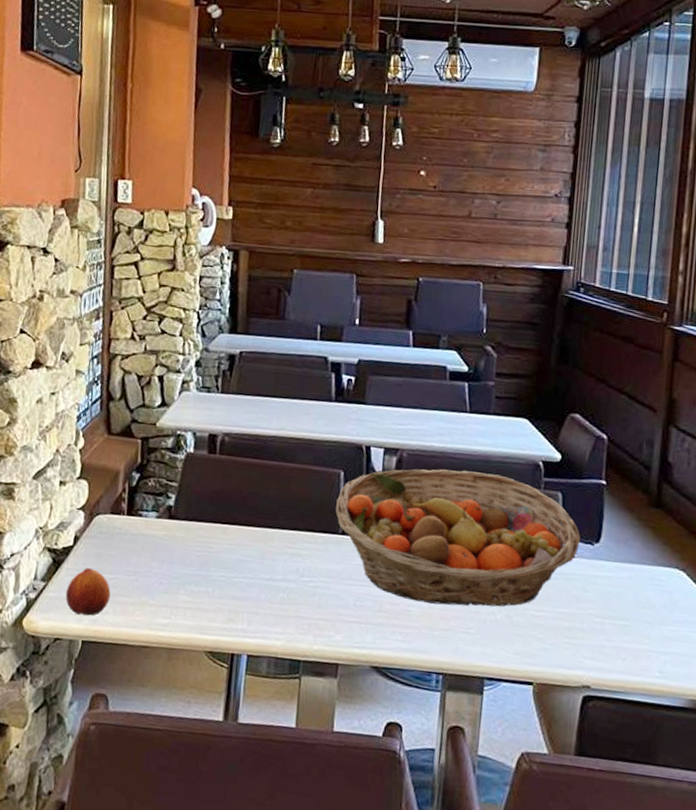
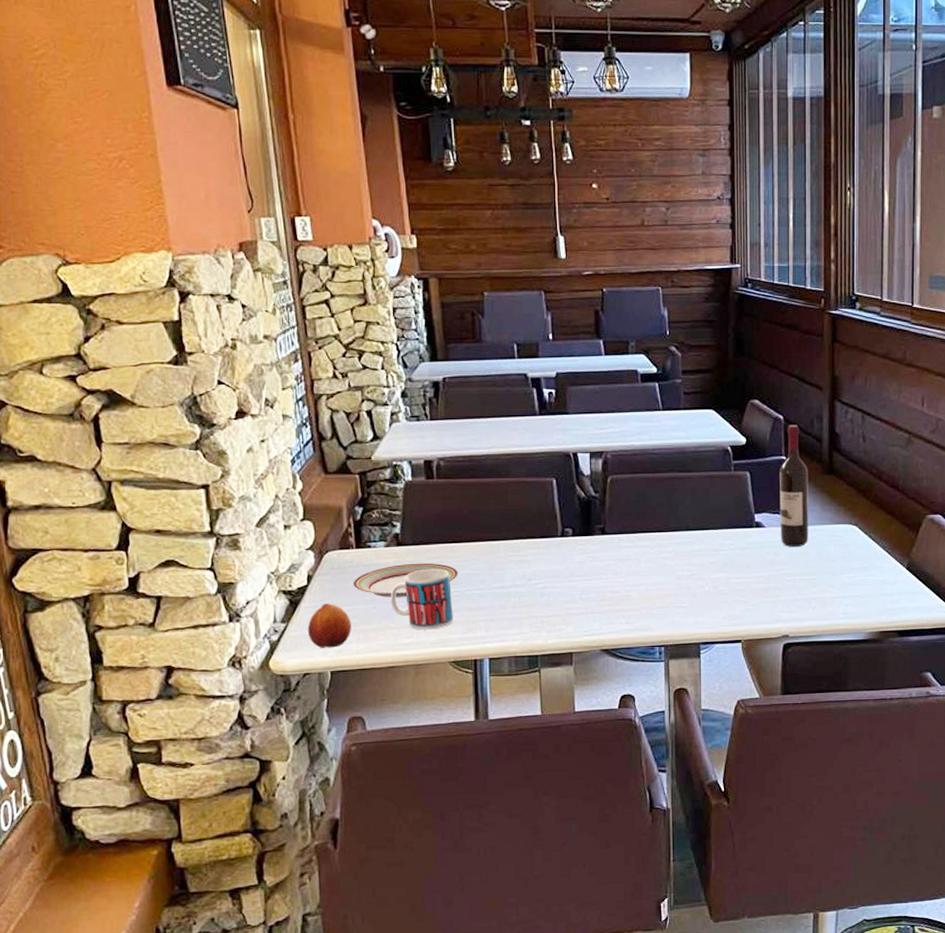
plate: none [118,538,228,574] -> present [353,563,458,597]
mug: none [153,547,218,614] -> present [390,568,453,630]
fruit basket: present [335,469,580,607] -> none [552,463,769,587]
wine bottle: none [591,446,631,586] -> present [780,425,808,547]

